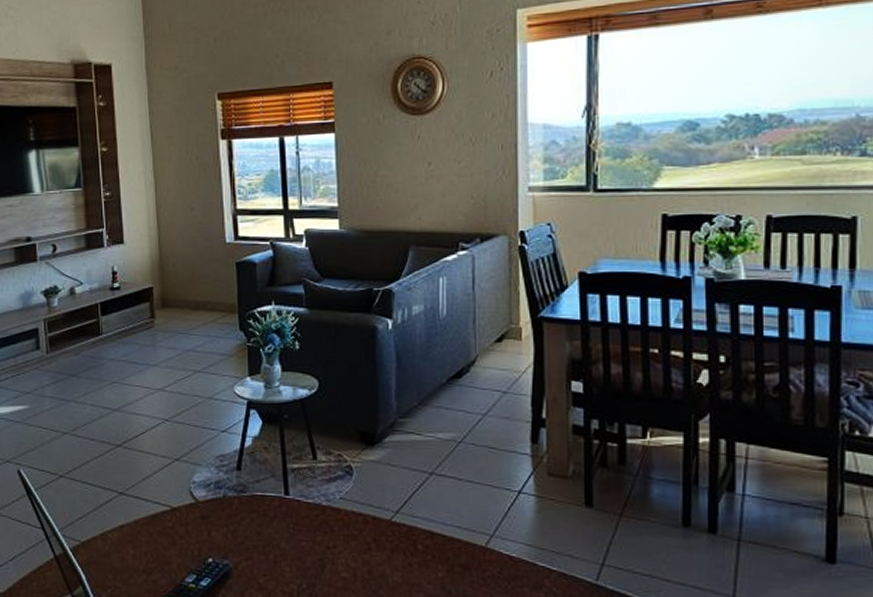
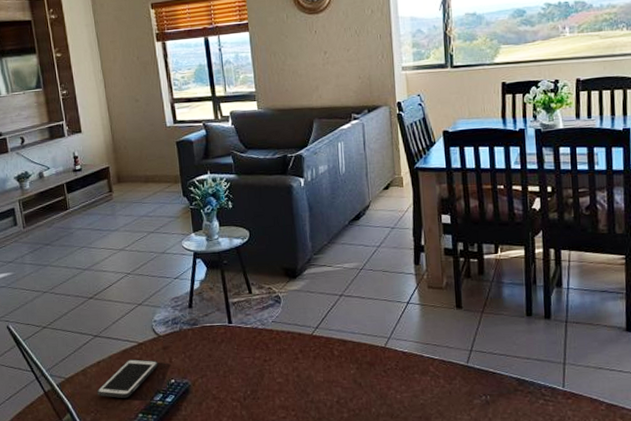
cell phone: none [116,527,194,575] -> present [96,359,158,398]

